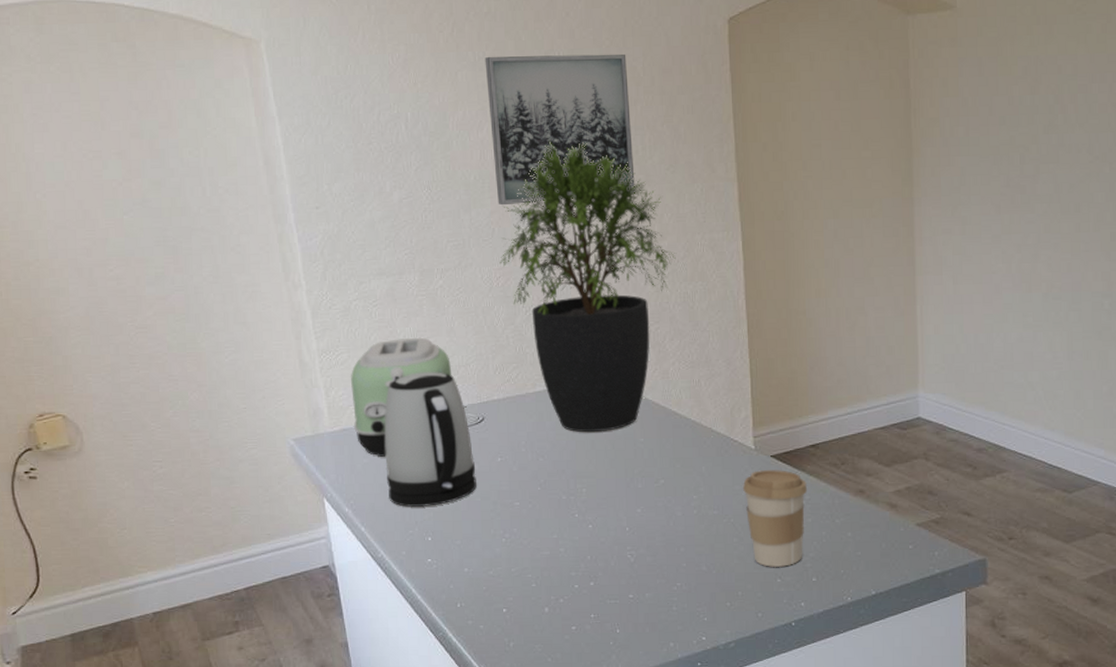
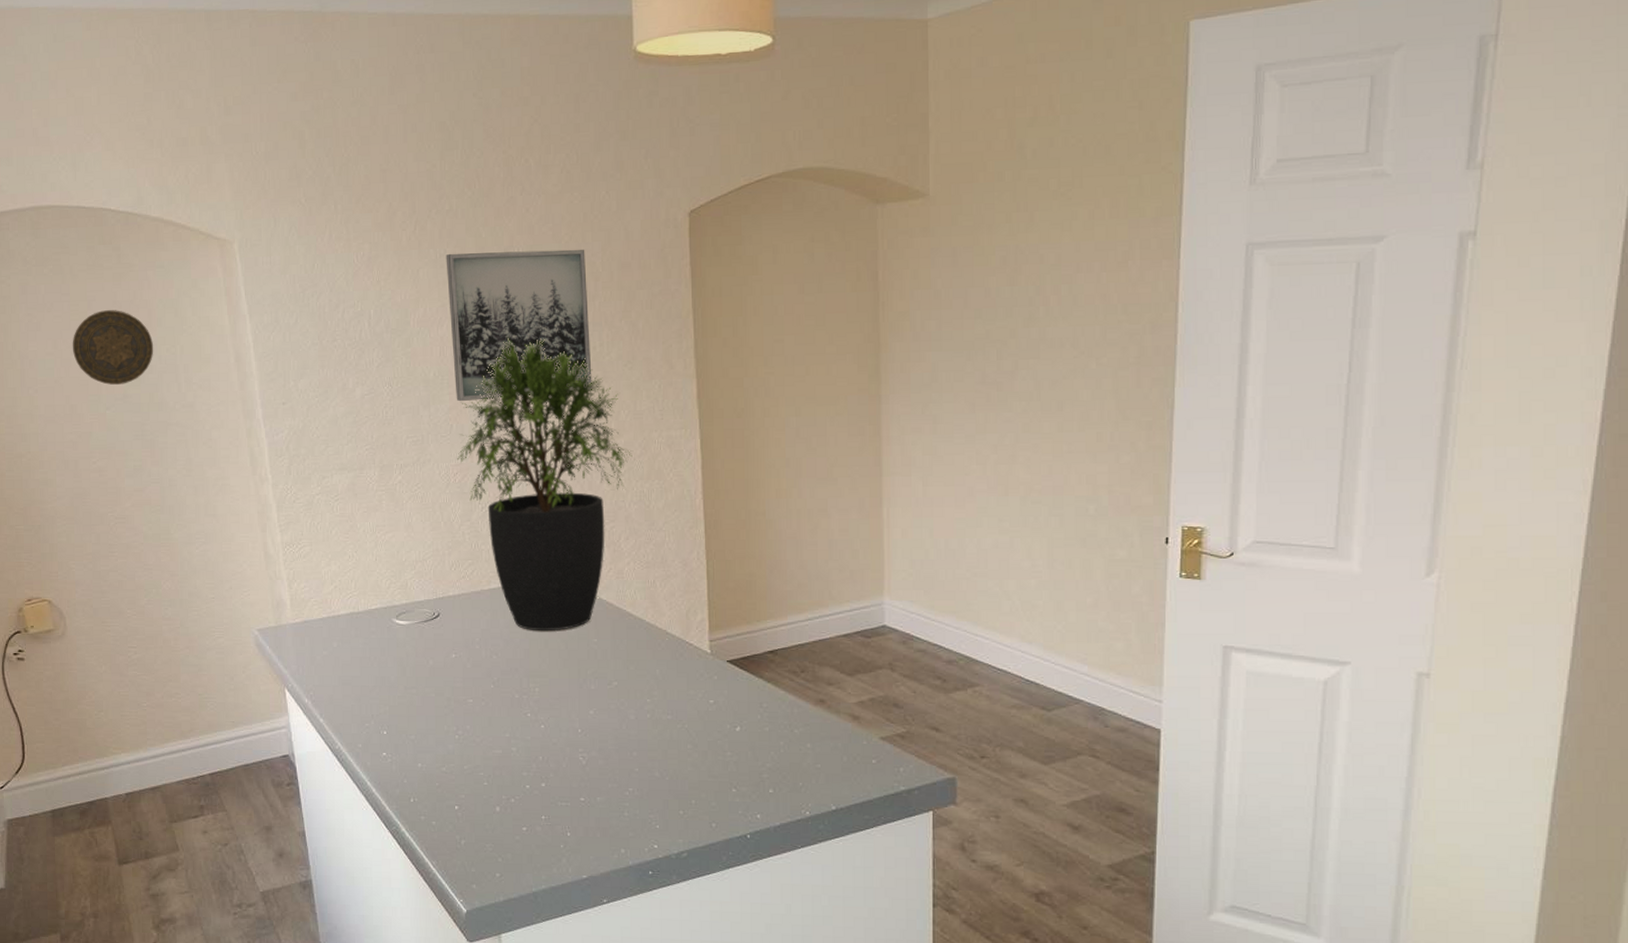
decorative plate: none [83,110,175,189] -> present [72,310,154,385]
toaster: present [351,338,452,457] -> none [313,533,409,649]
kettle: present [384,372,477,508] -> none [343,567,431,701]
coffee cup: present [743,470,808,568] -> none [698,675,765,777]

